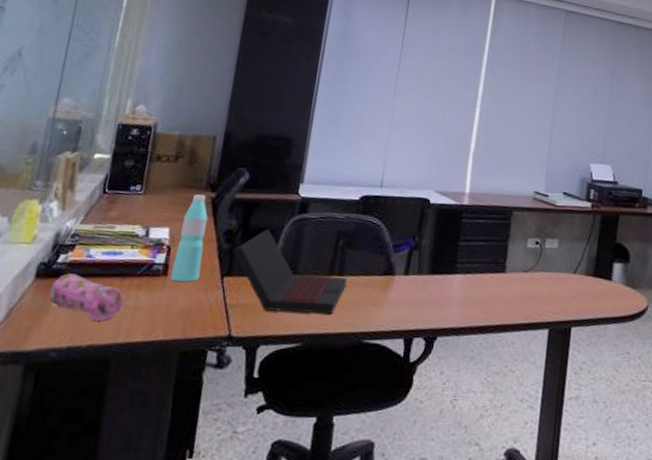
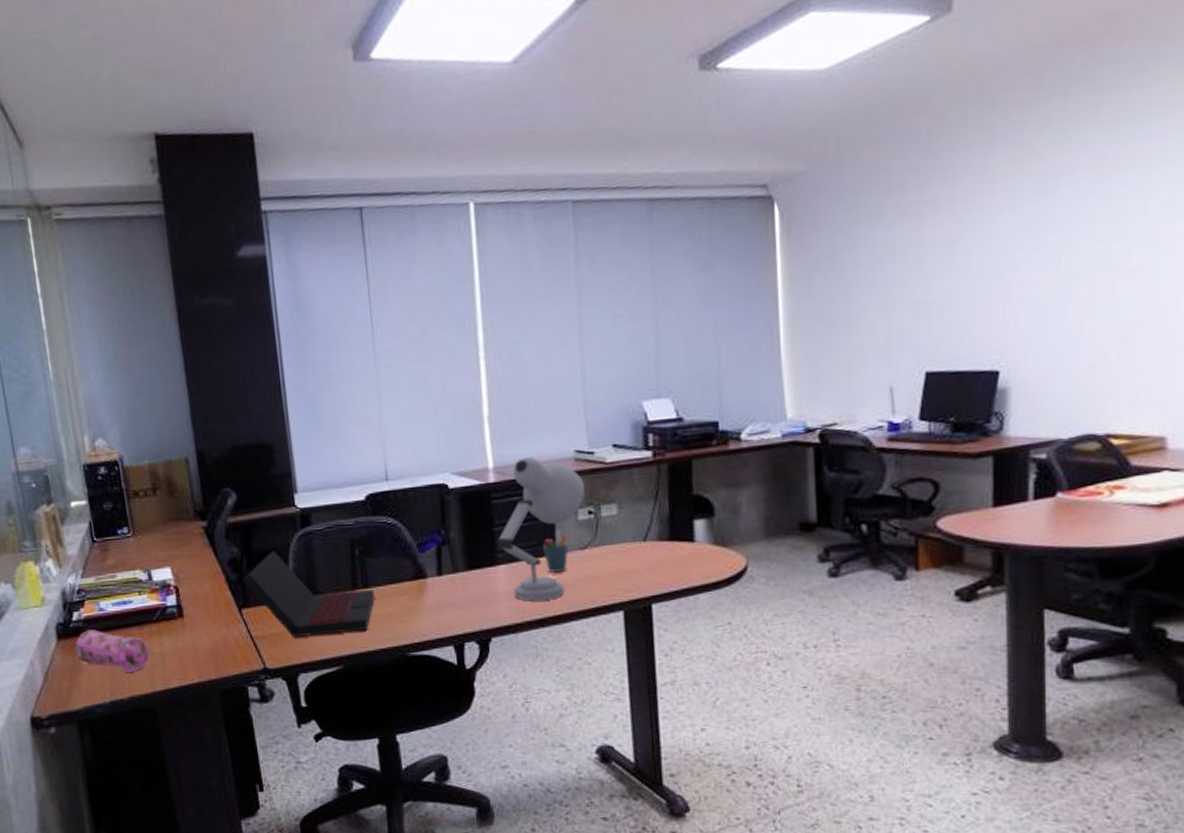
water bottle: present [171,194,208,283] -> none [181,525,217,622]
desk lamp: none [458,189,537,311] -> present [496,457,585,601]
pen holder: none [494,252,516,288] -> present [543,529,569,573]

